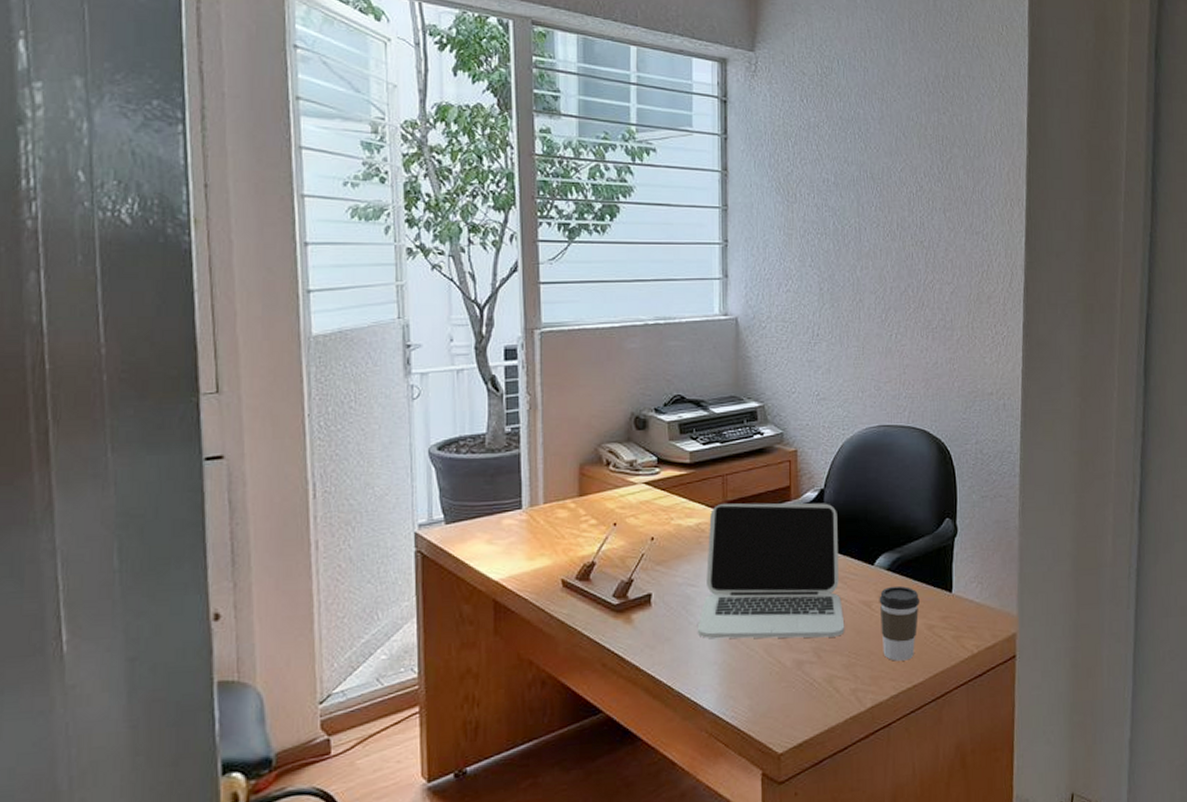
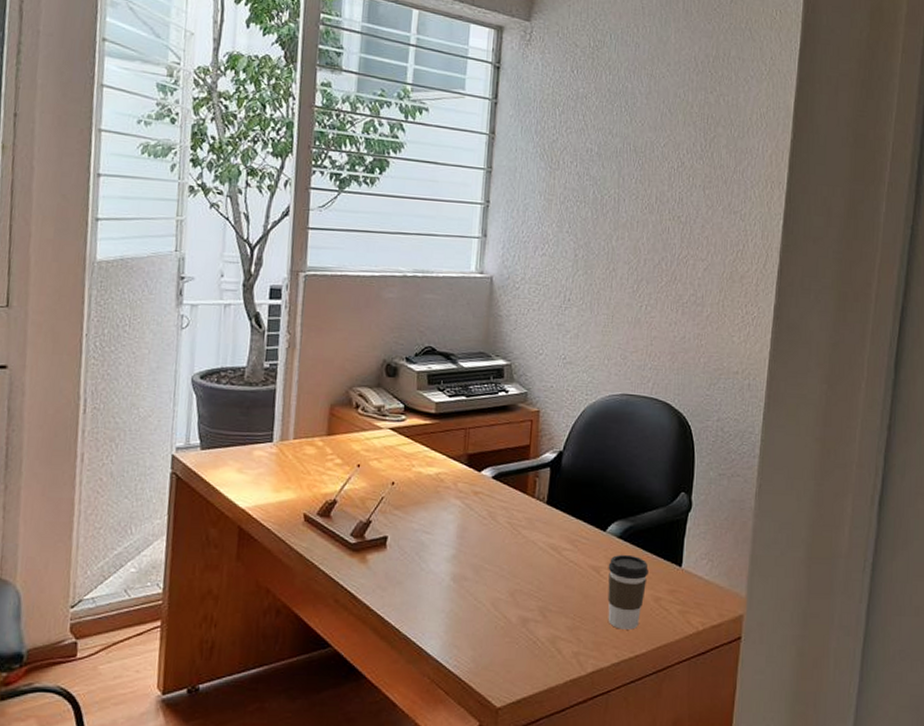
laptop: present [697,502,845,639] -> none [428,455,574,598]

